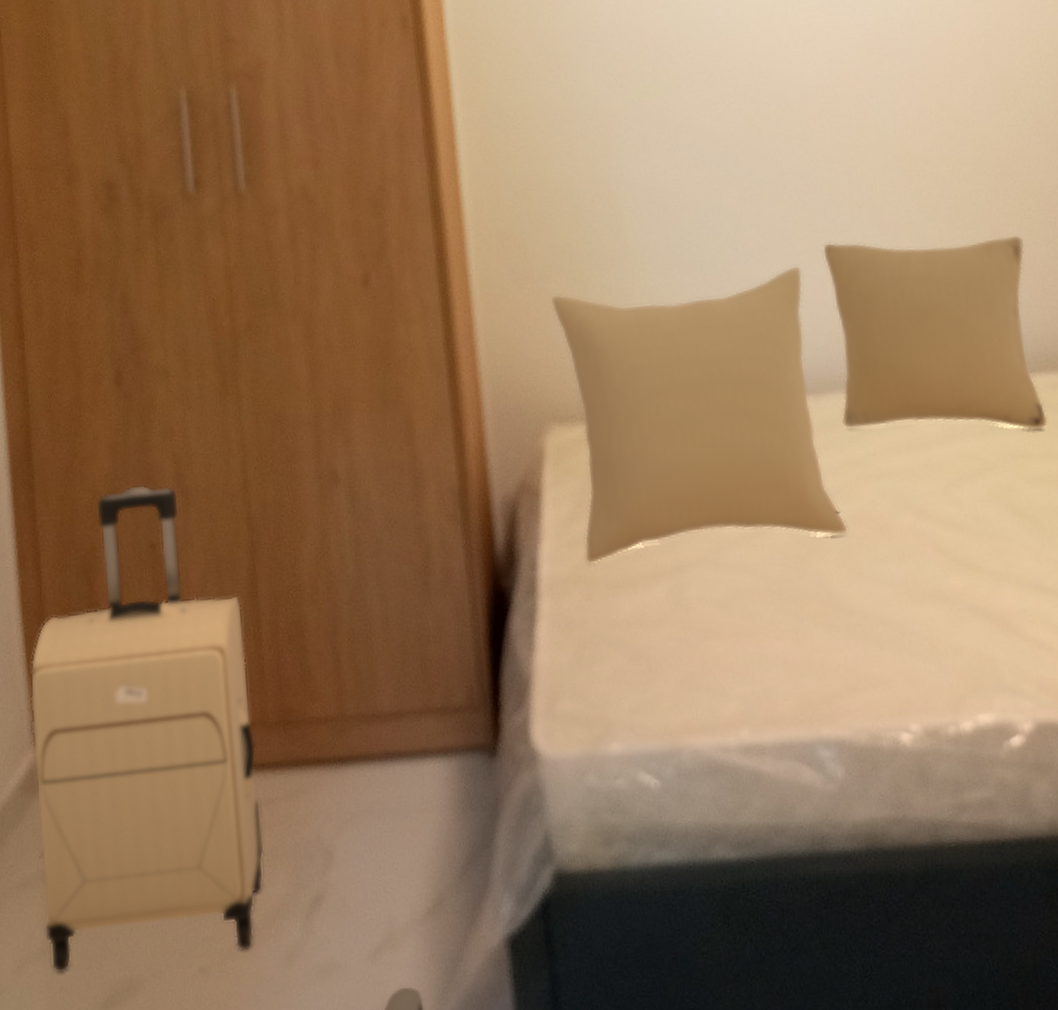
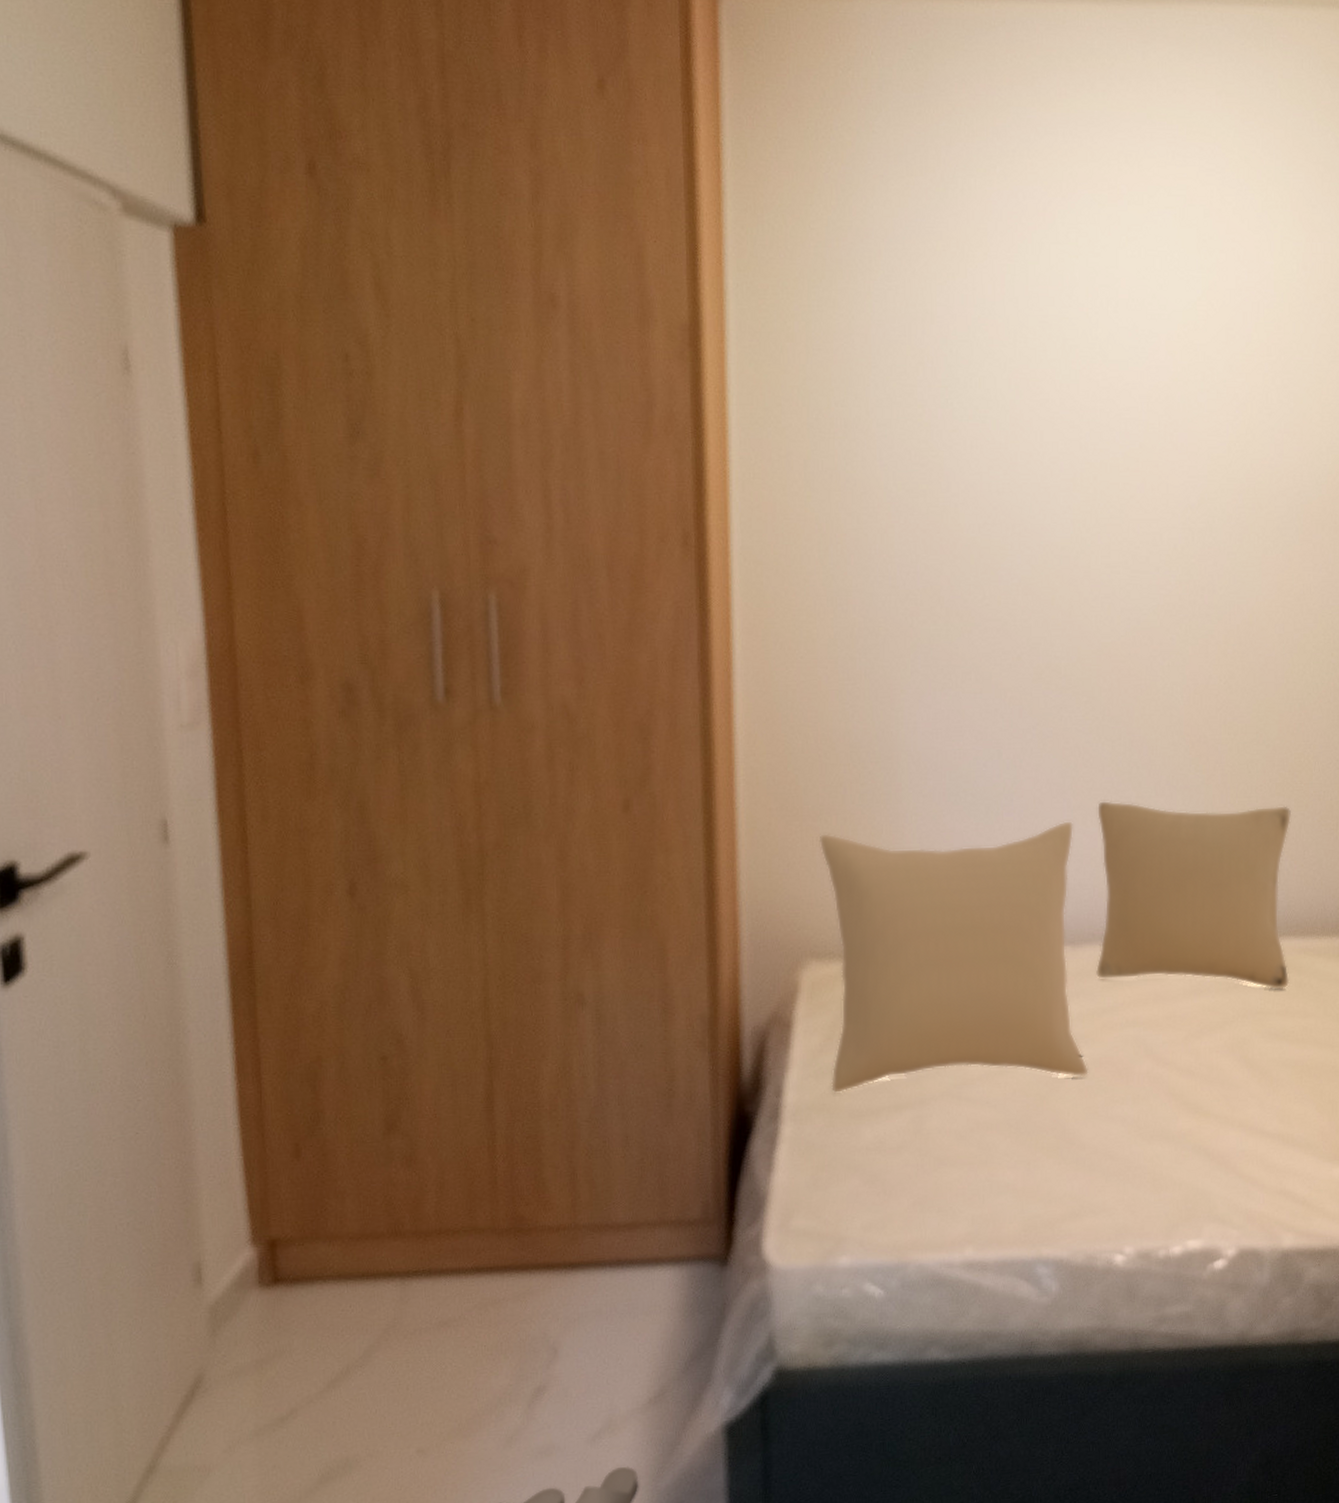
suitcase: present [29,484,264,972] -> none [245,997,488,1452]

